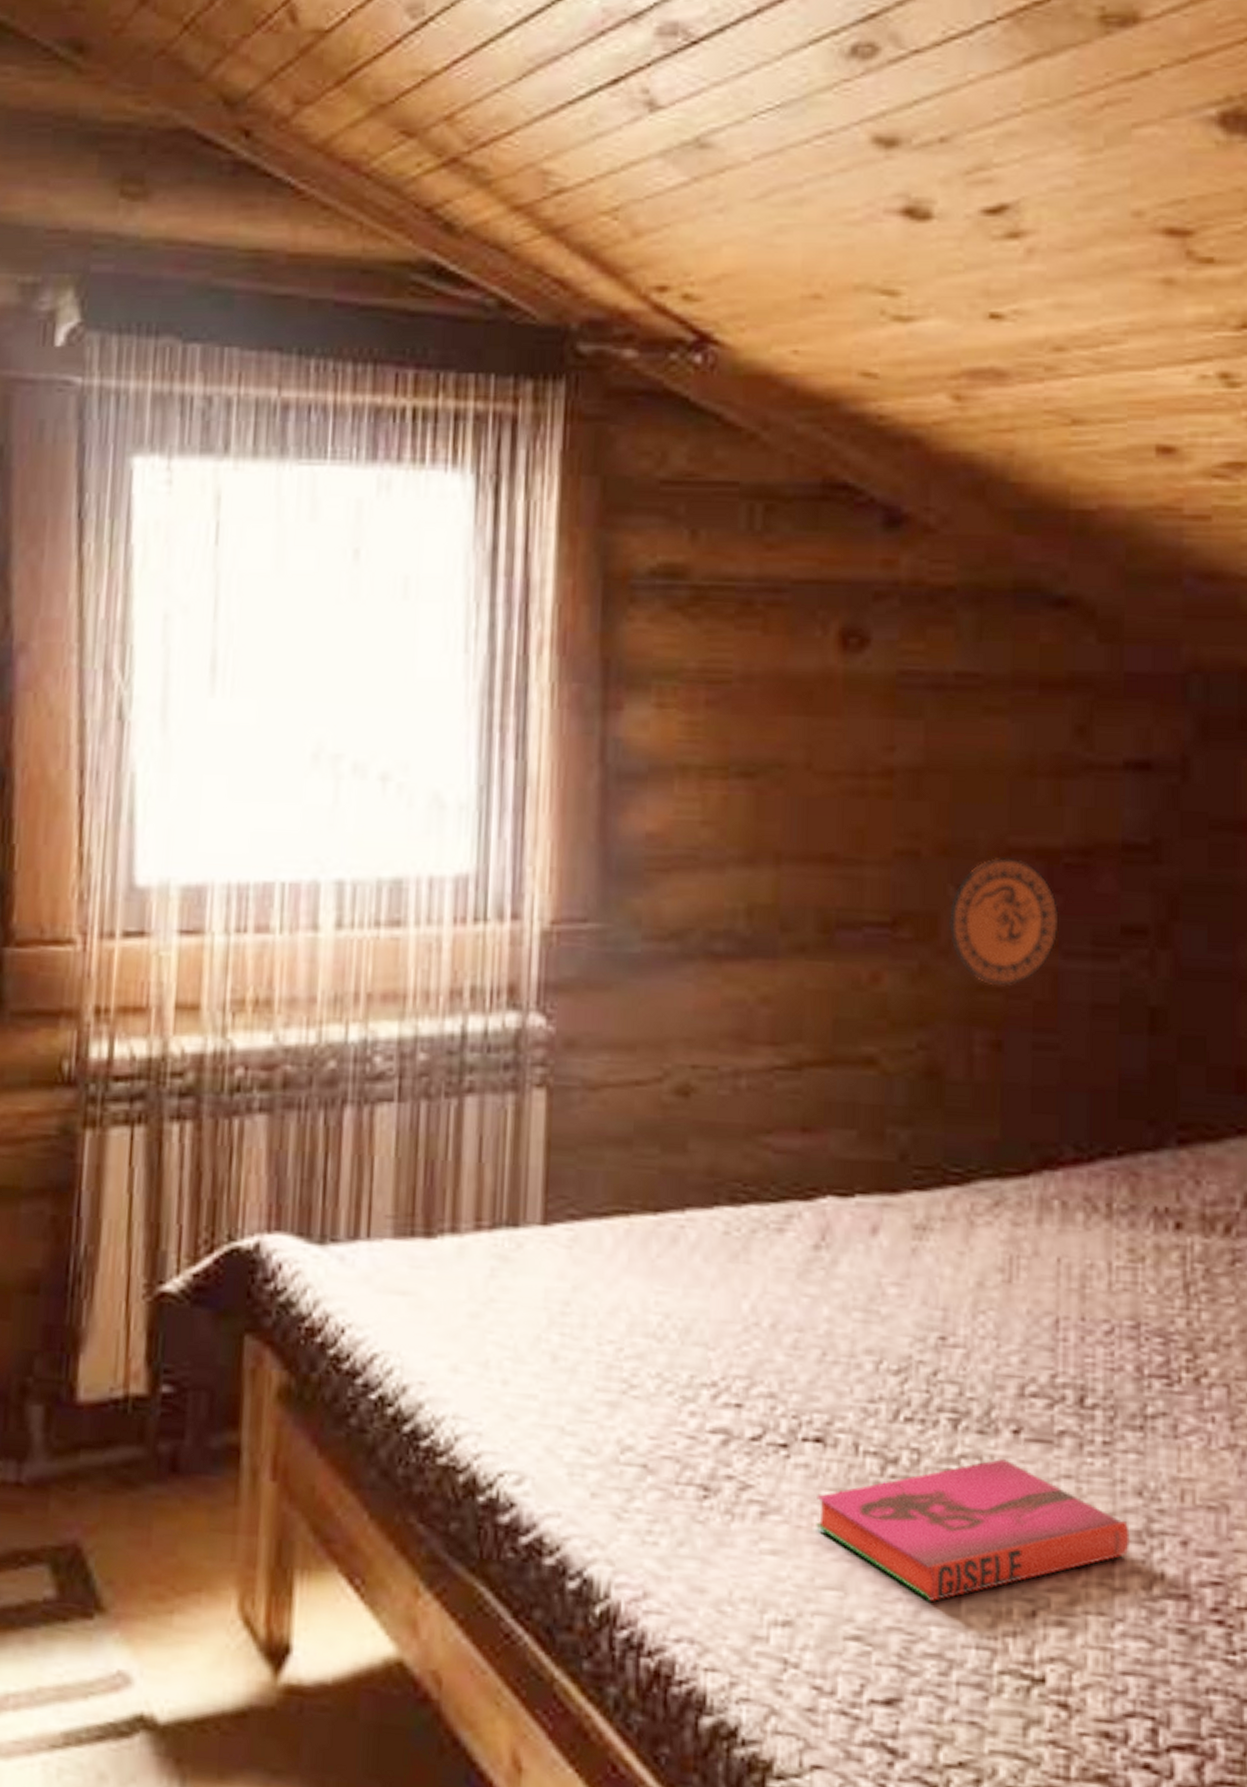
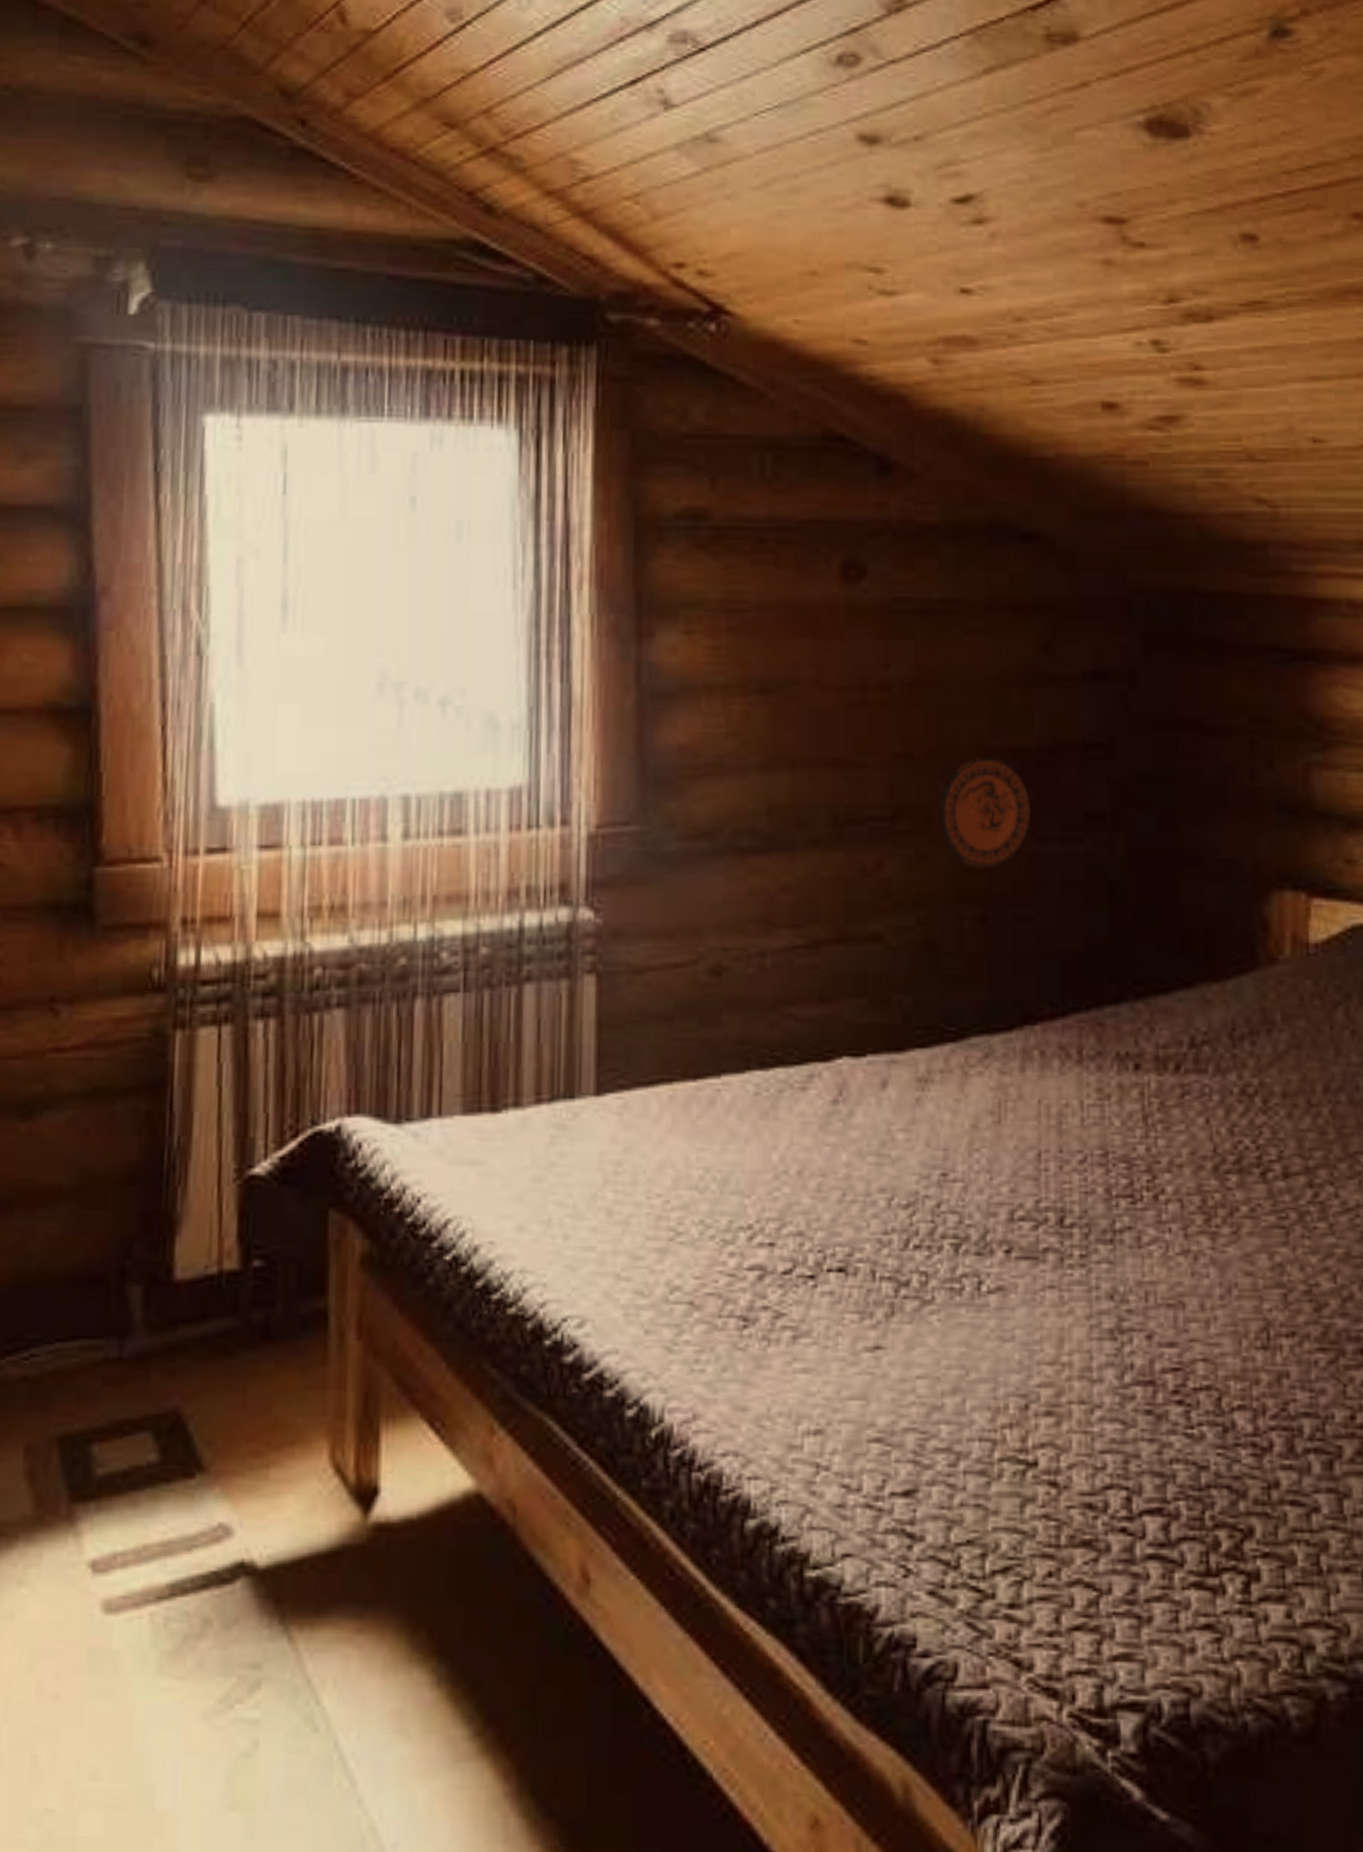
hardback book: present [816,1459,1131,1602] -> none [841,1276,1105,1404]

